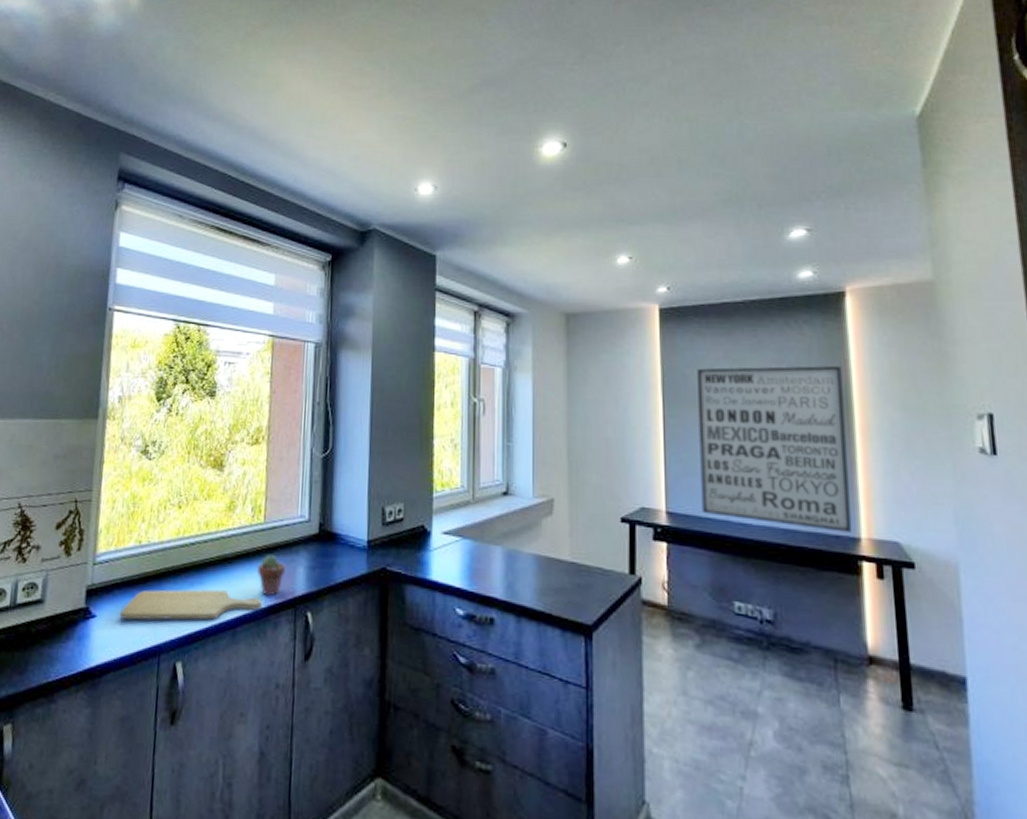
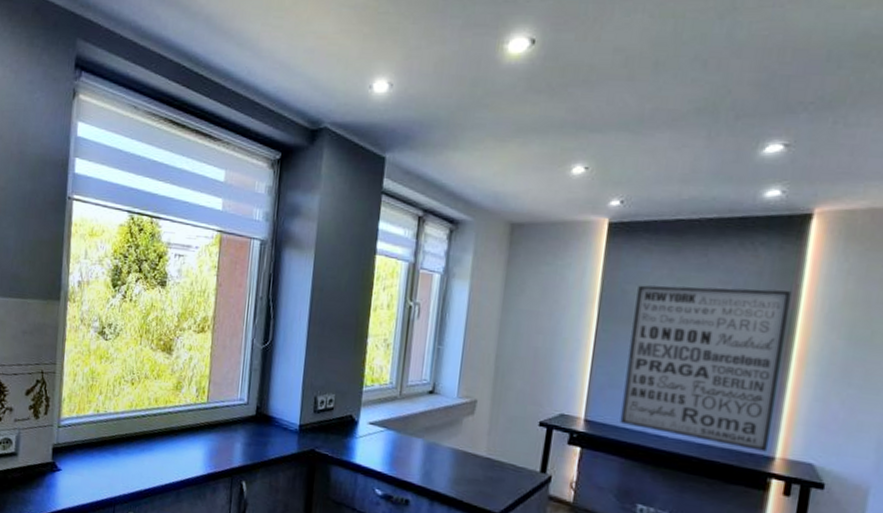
chopping board: present [119,589,262,620] -> none [81,452,203,481]
potted succulent: present [257,555,286,597] -> none [200,430,226,466]

